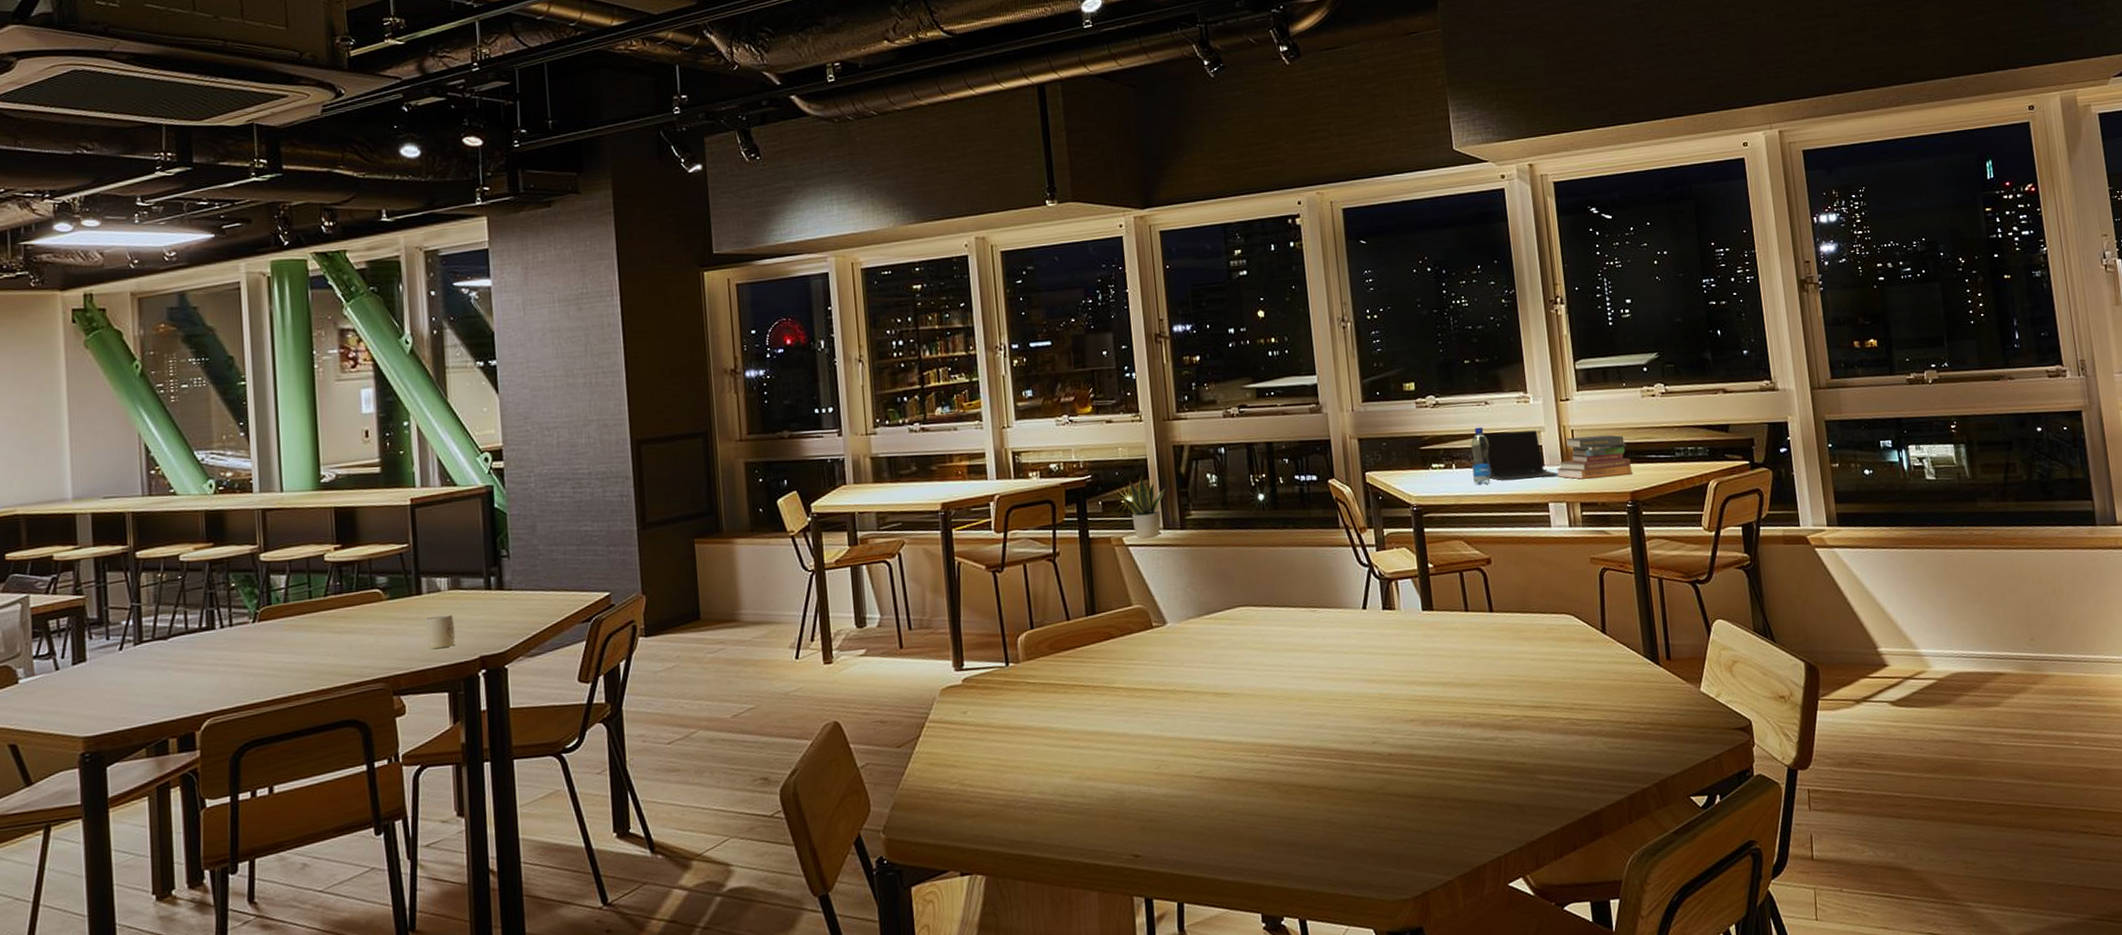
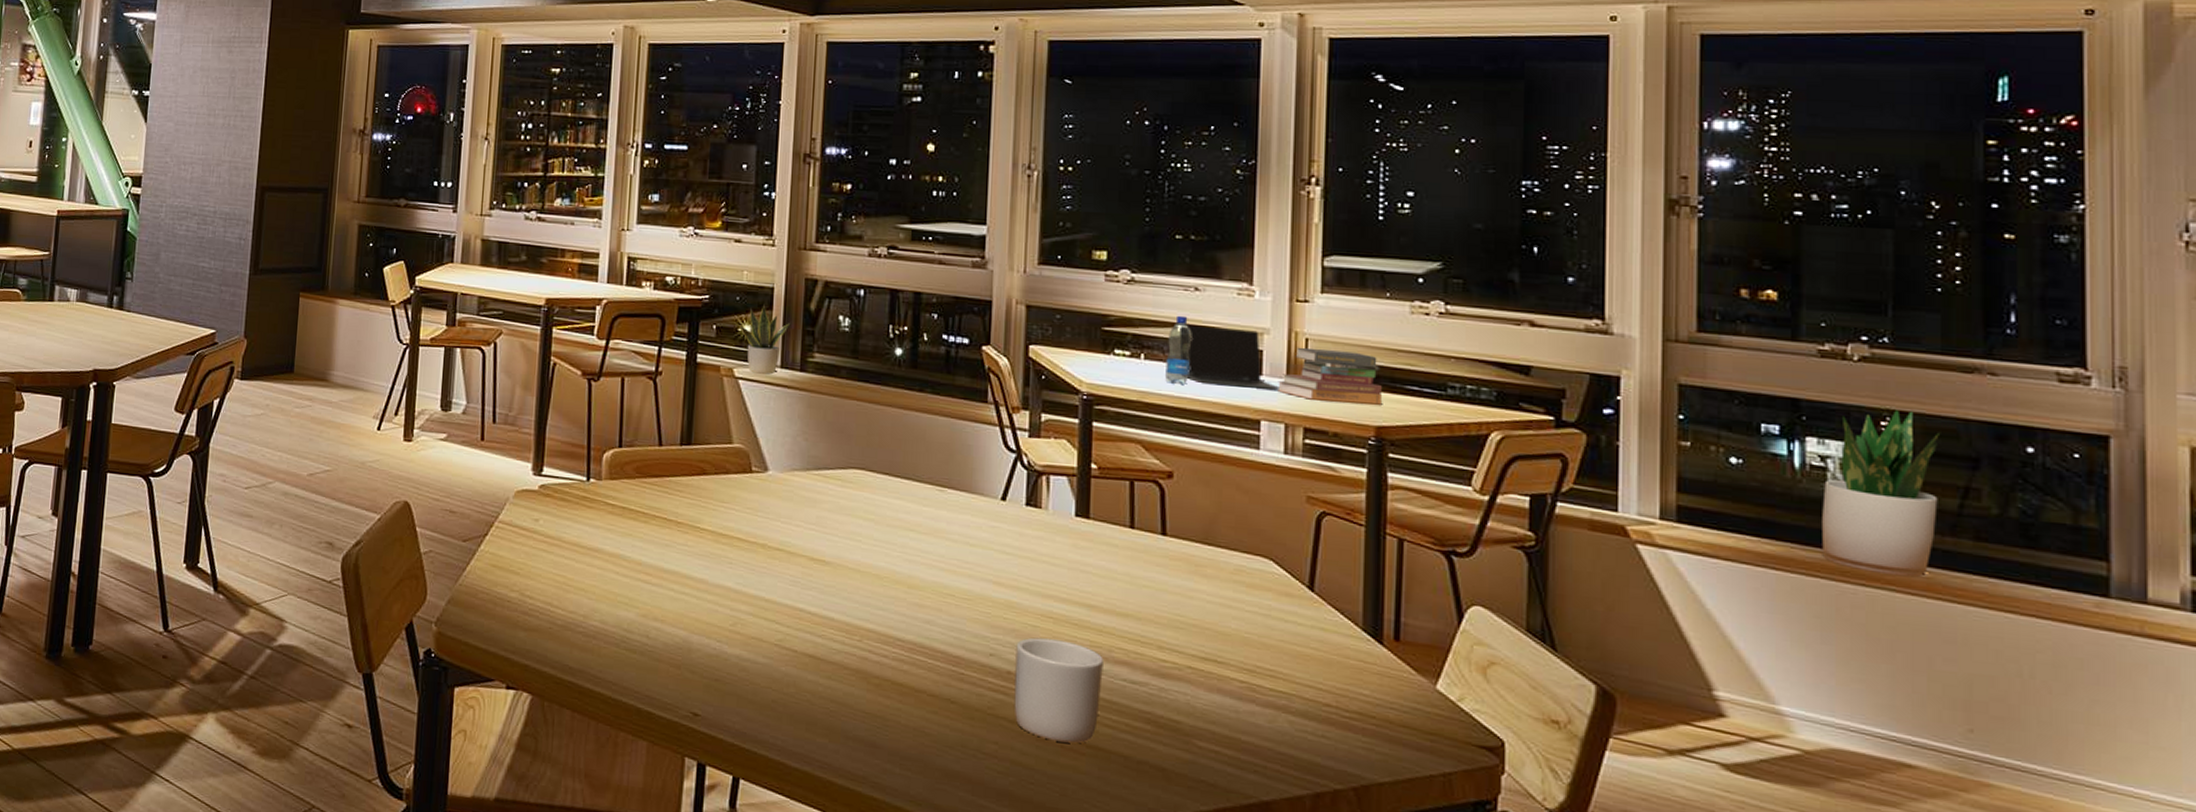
mug: present [426,614,456,650] -> none [51,323,77,355]
mug: none [1392,717,1464,804] -> present [1014,637,1103,744]
planter: none [1924,414,1993,538] -> present [1822,410,1941,578]

